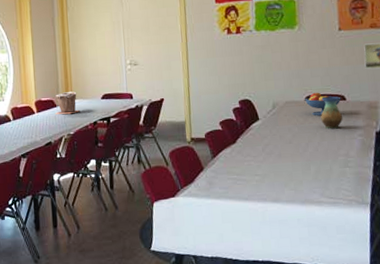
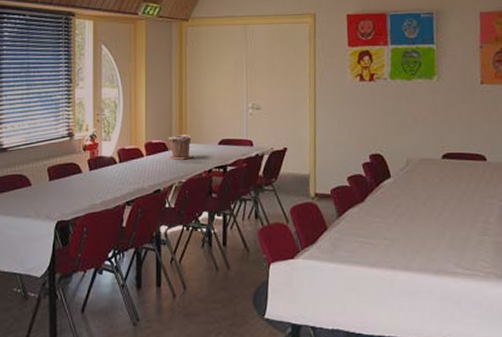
fruit bowl: present [305,92,341,116] -> none [442,150,481,177]
vase: present [321,96,343,129] -> none [458,156,483,192]

